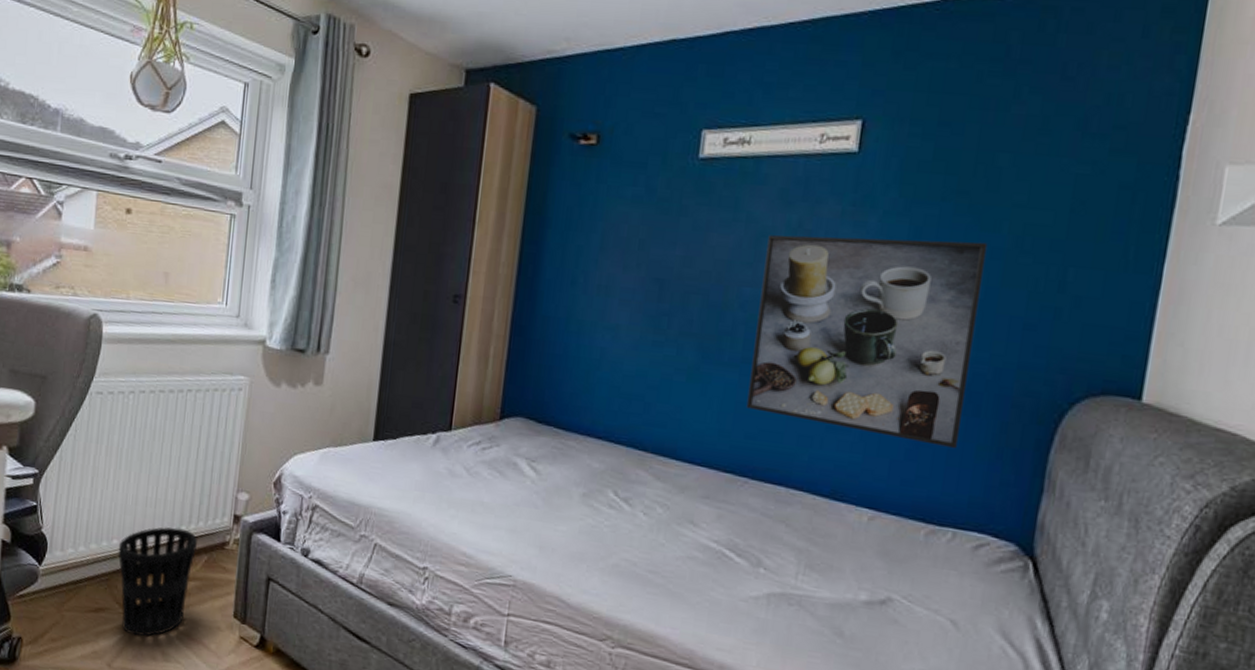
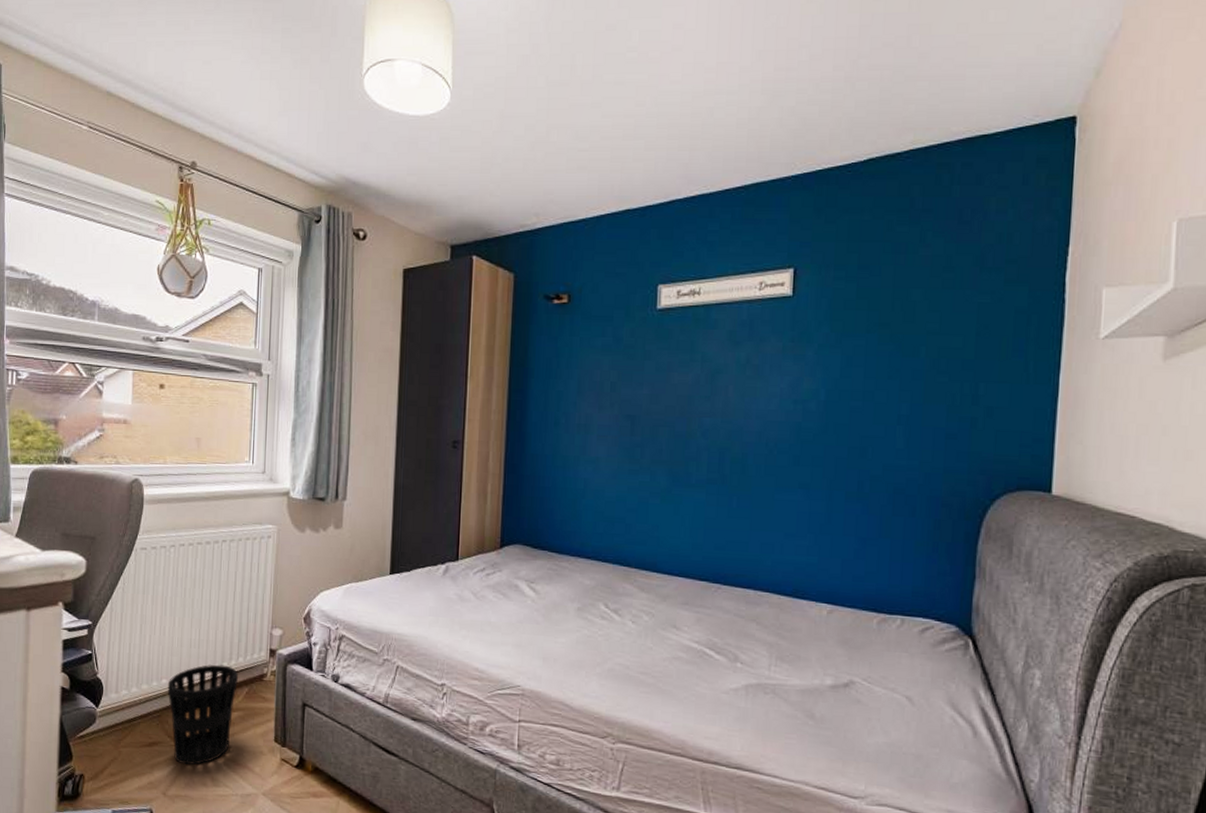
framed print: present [746,235,988,449] -> none [714,366,909,546]

